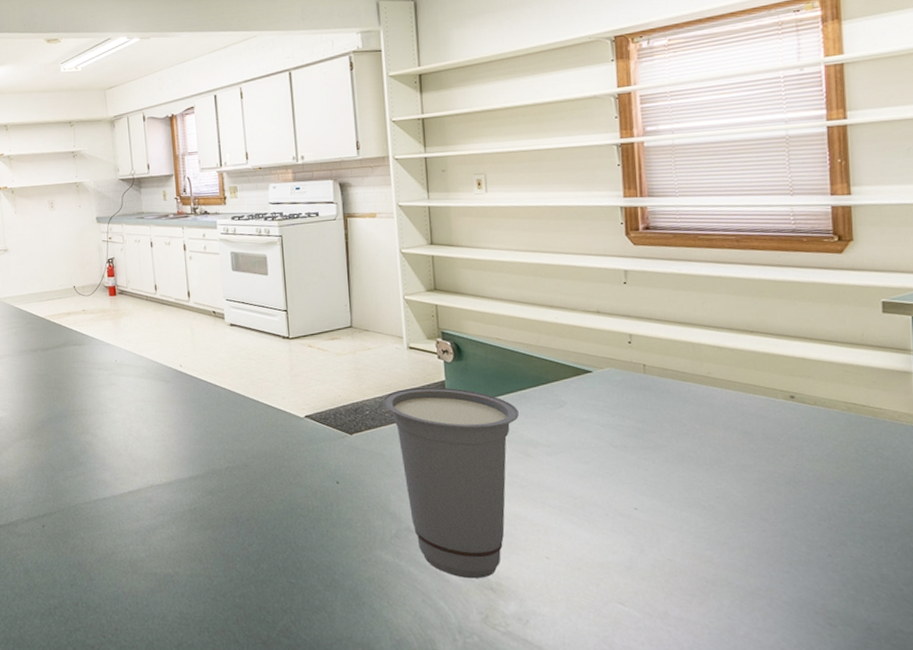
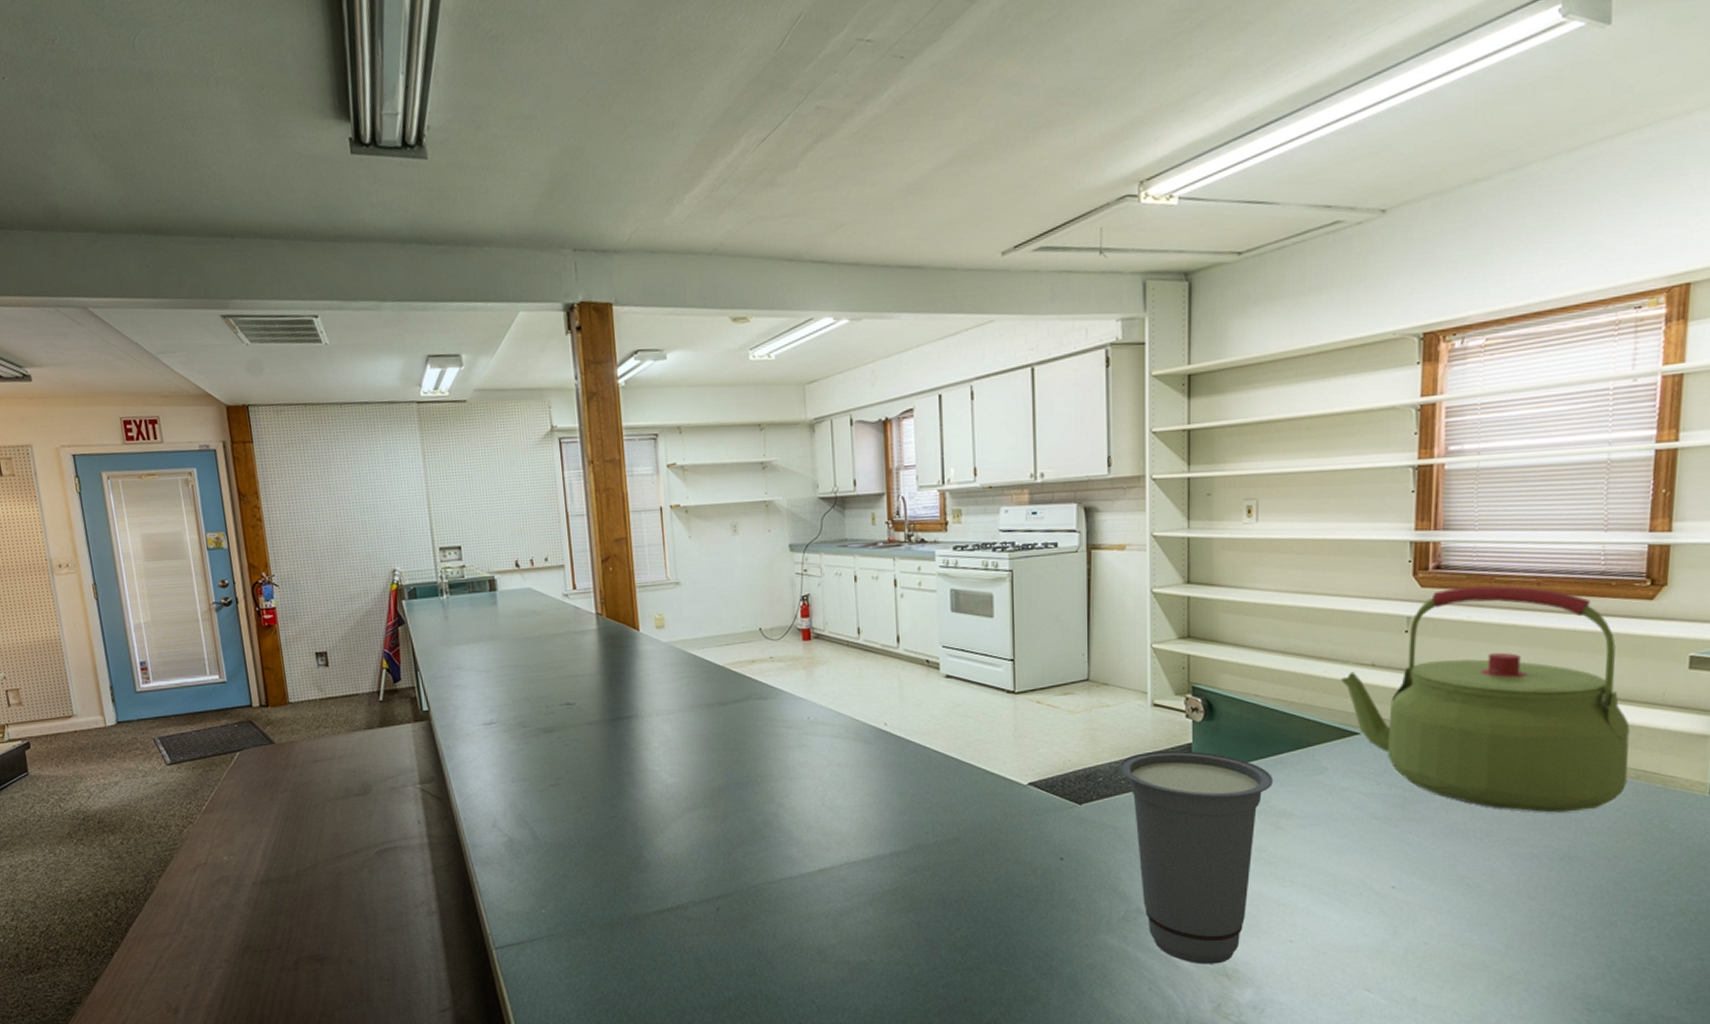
kettle: none [571,243,840,442] -> present [1341,585,1630,813]

